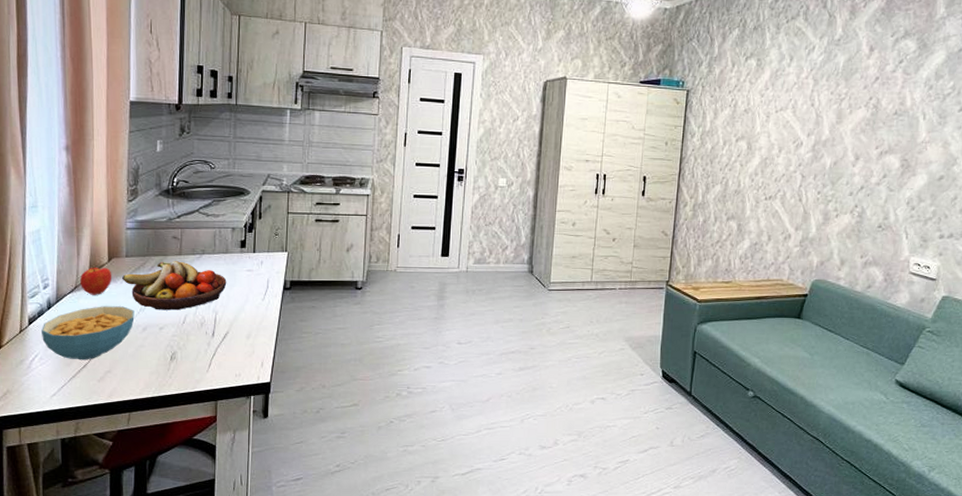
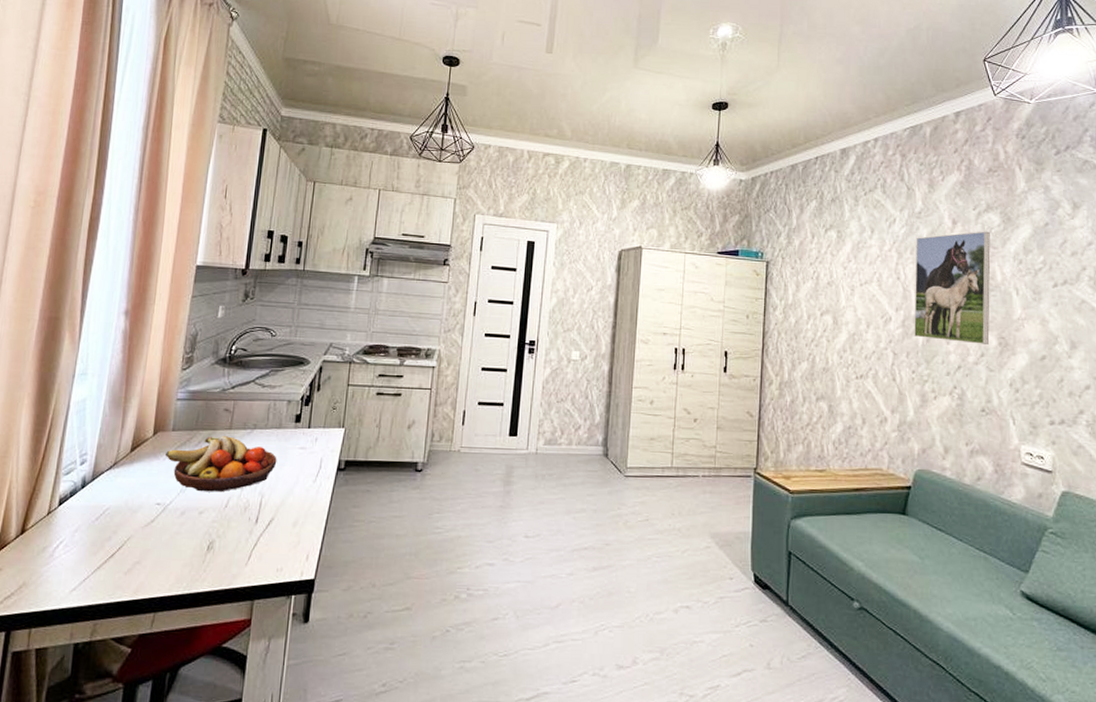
cereal bowl: present [41,306,135,360] -> none [70,485,174,549]
apple: present [80,268,112,295] -> none [120,442,156,473]
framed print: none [823,57,905,166] -> present [914,231,991,344]

